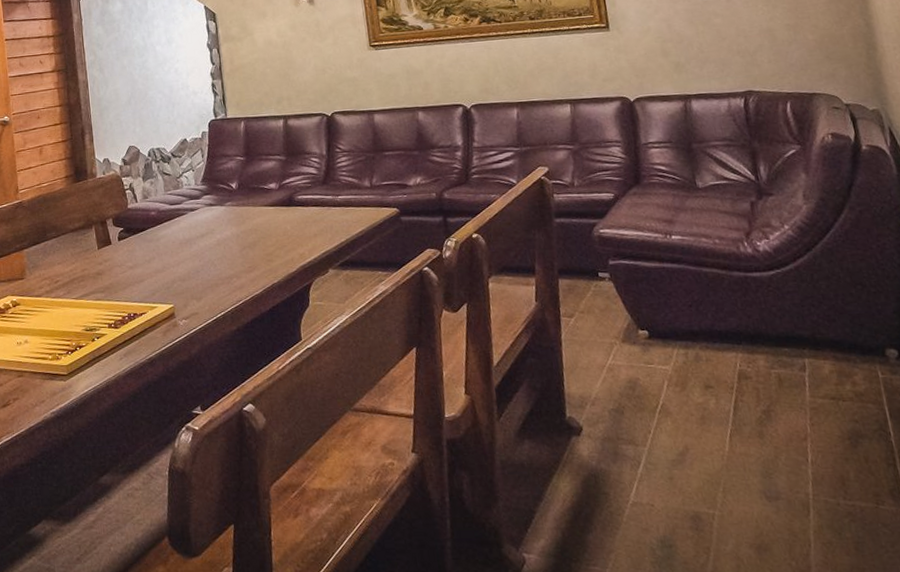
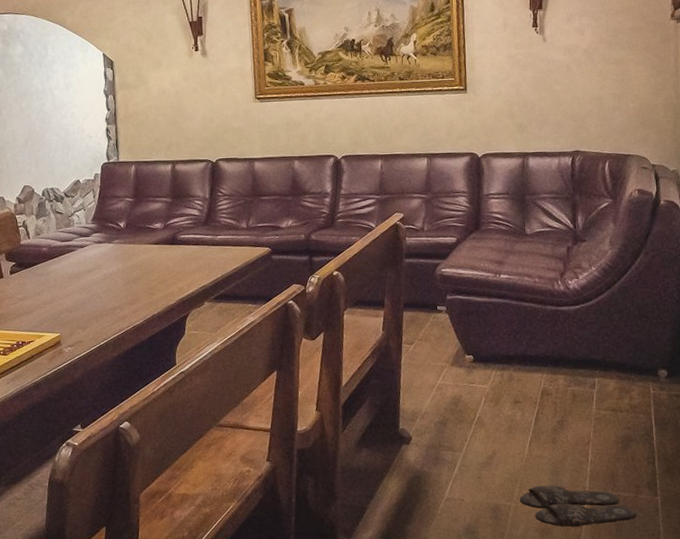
slippers: none [725,490,882,543] -> present [520,485,637,527]

